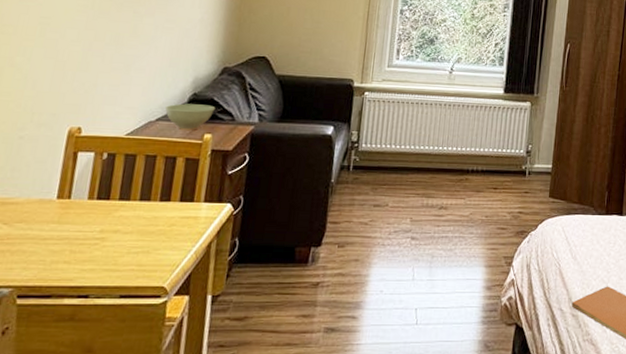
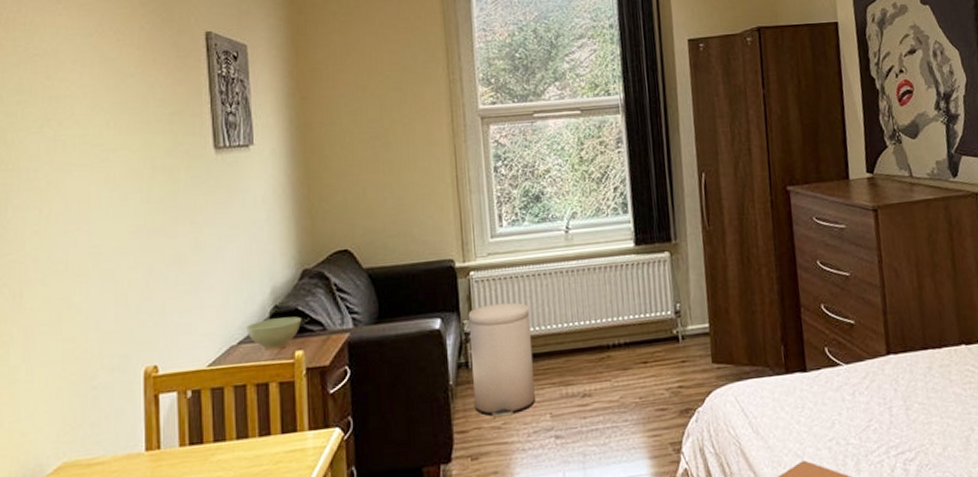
pedal bin: none [349,121,409,215] -> present [468,302,535,418]

